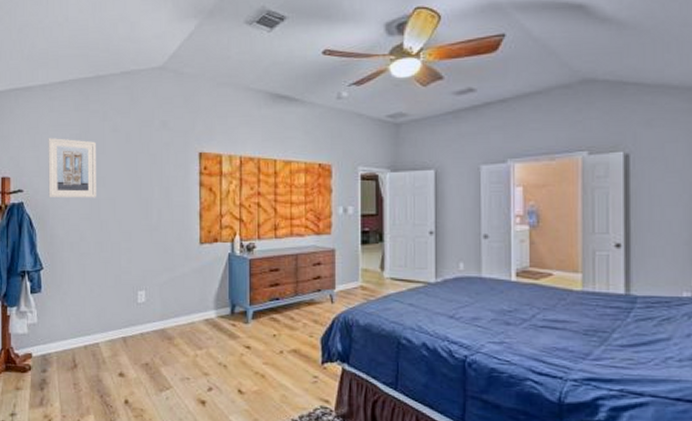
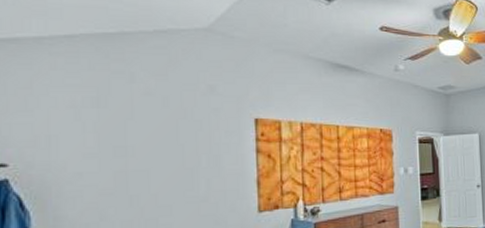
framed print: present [48,138,96,198] -> none [48,101,123,173]

